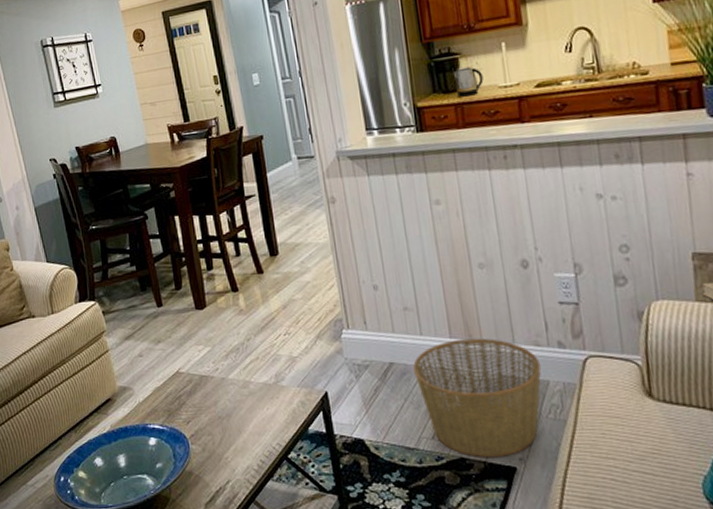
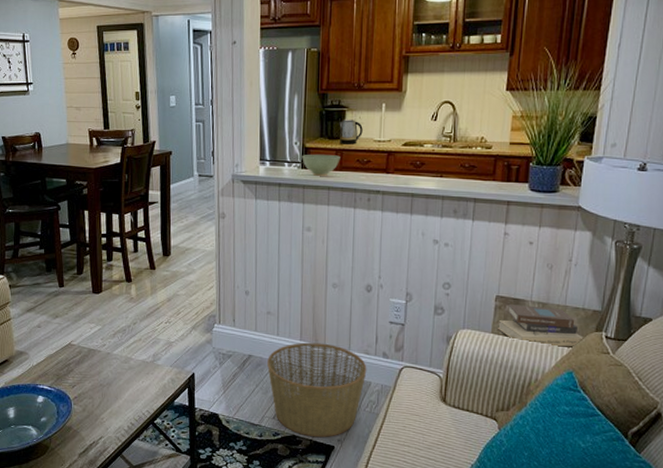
bowl: none [415,111,462,139] -> present [302,154,340,177]

